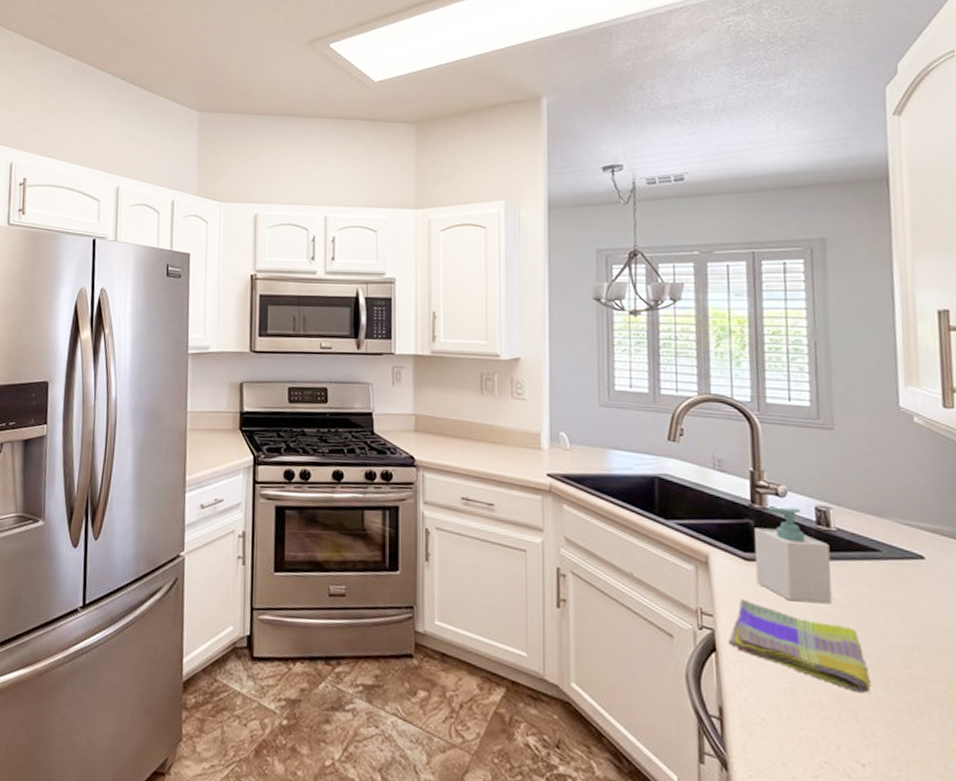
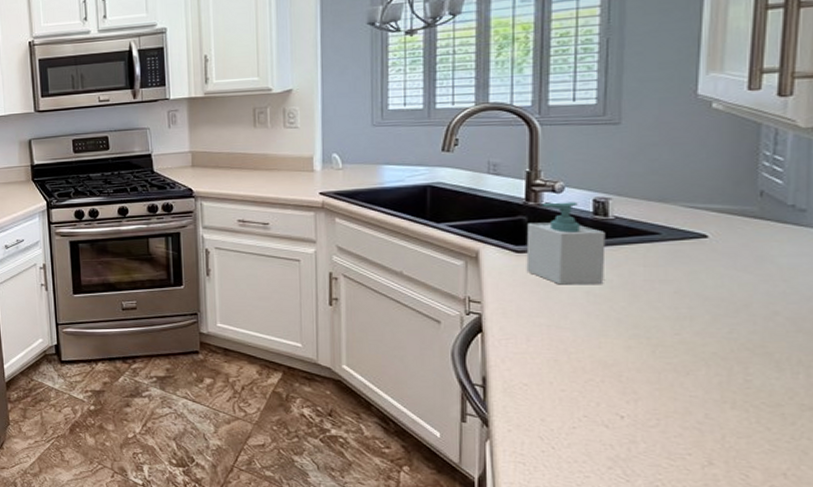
dish towel: present [728,599,870,694] -> none [494,286,636,359]

